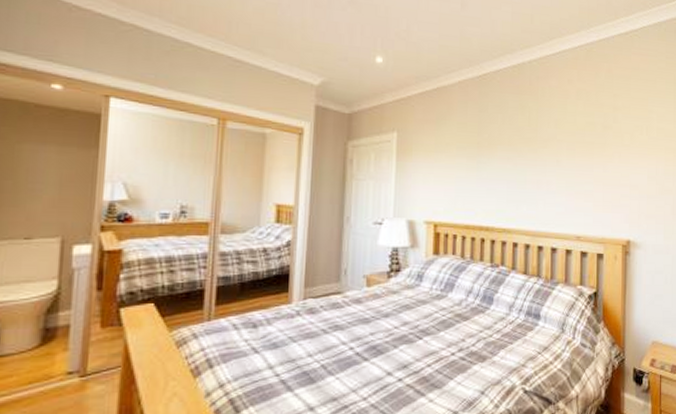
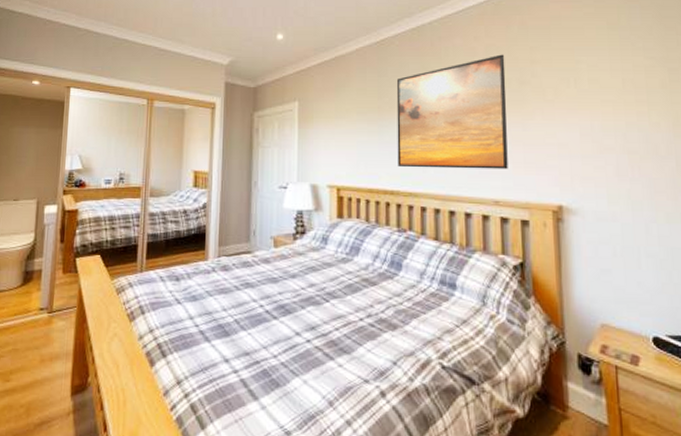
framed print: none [493,99,593,208] -> present [396,54,508,169]

